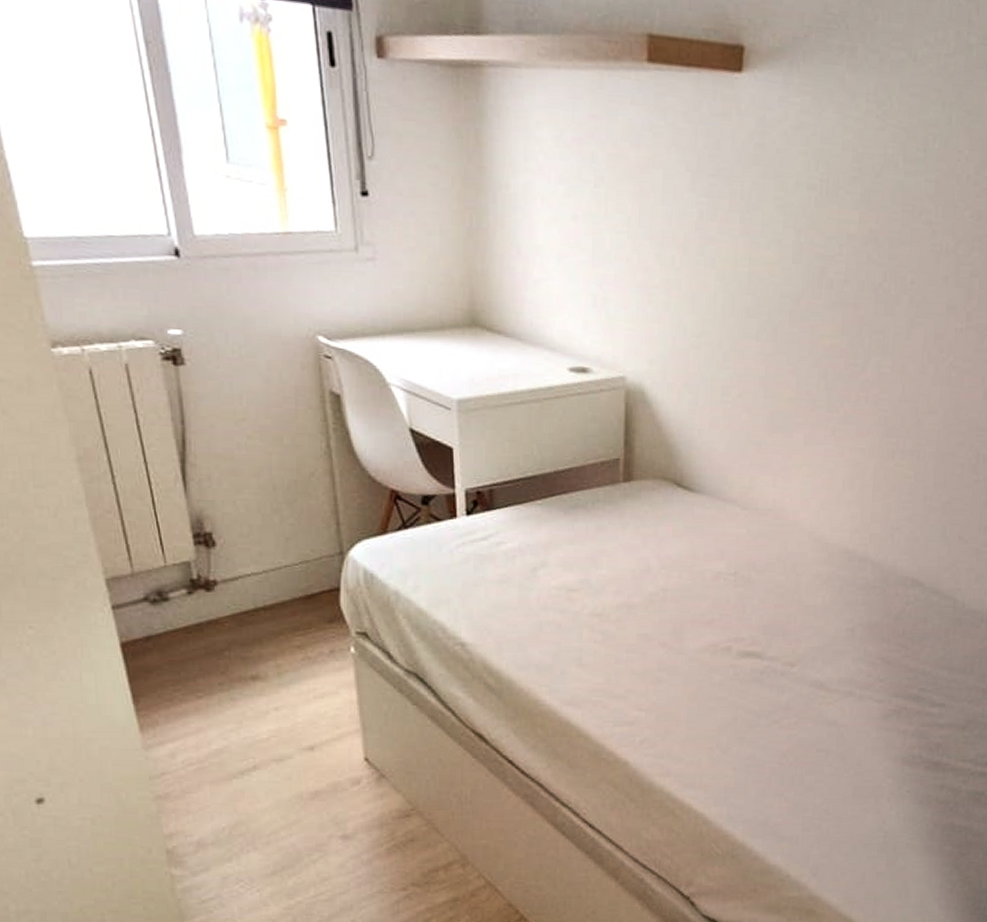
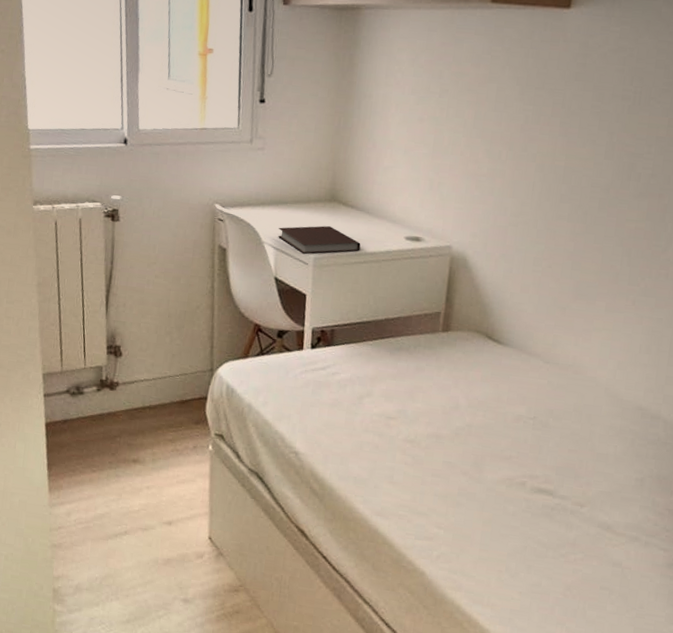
notebook: none [406,358,515,397] -> present [278,225,361,255]

